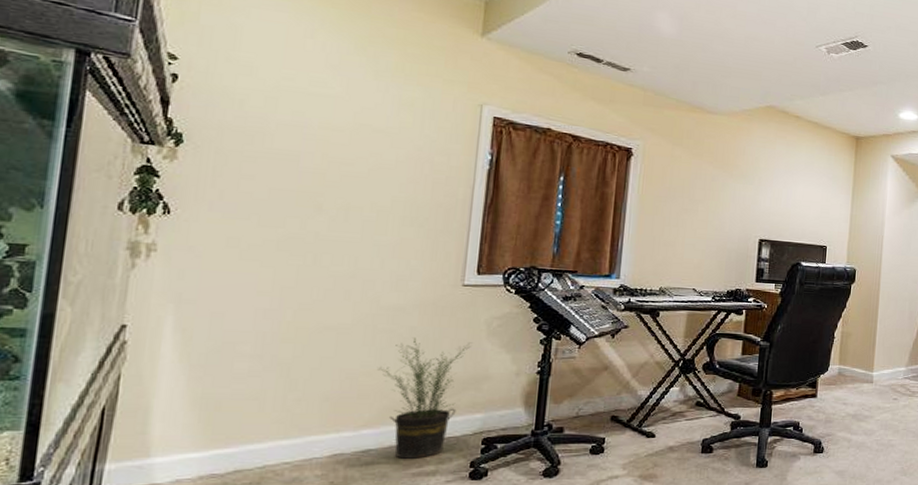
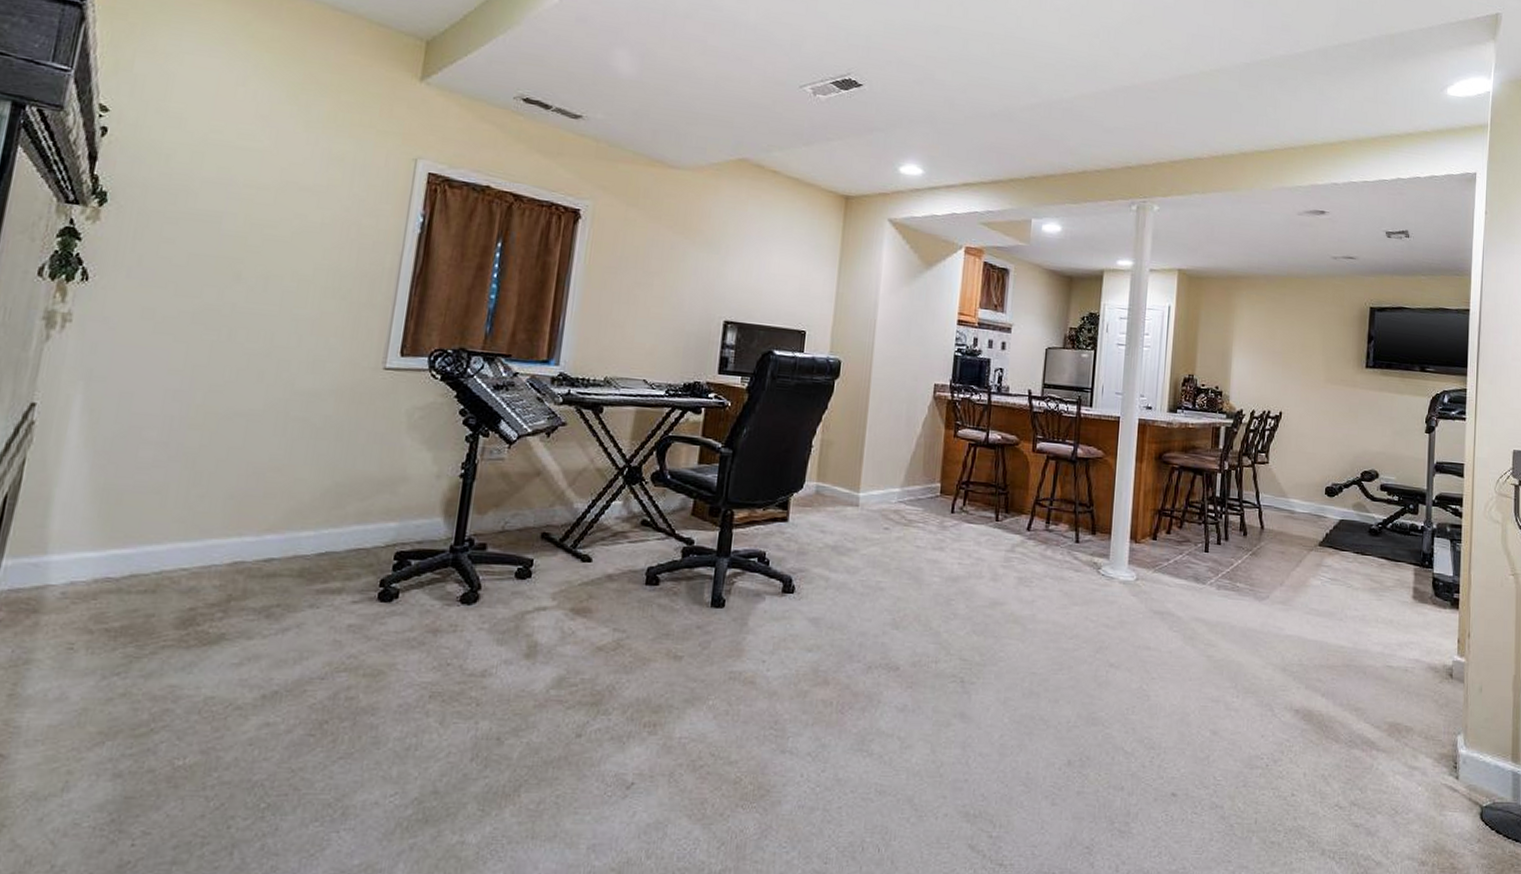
potted plant: present [378,337,471,459] -> none [287,428,389,573]

